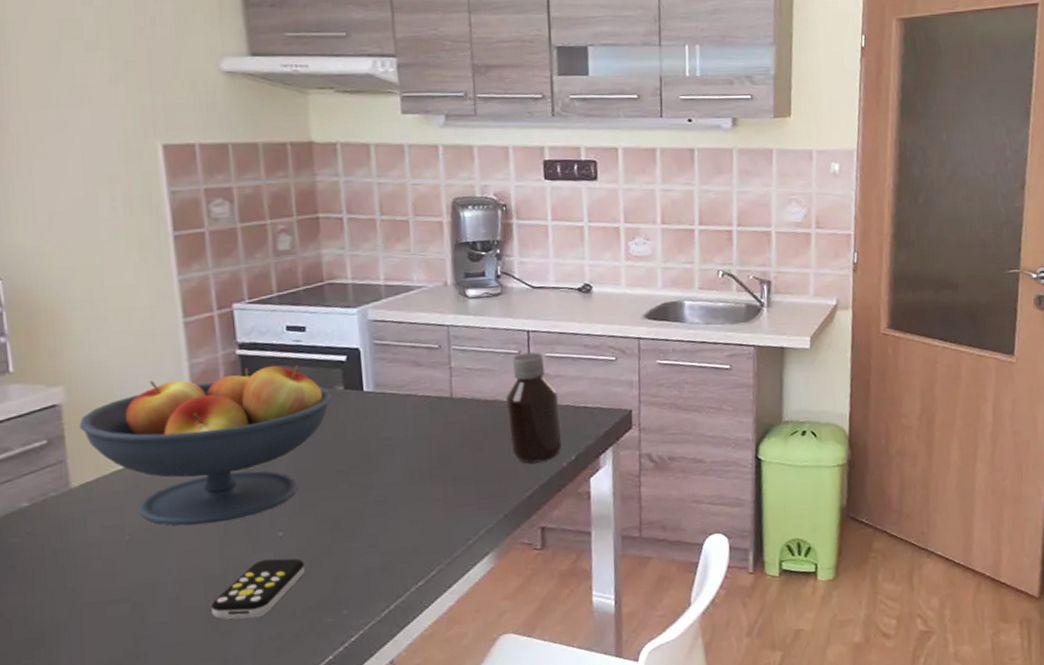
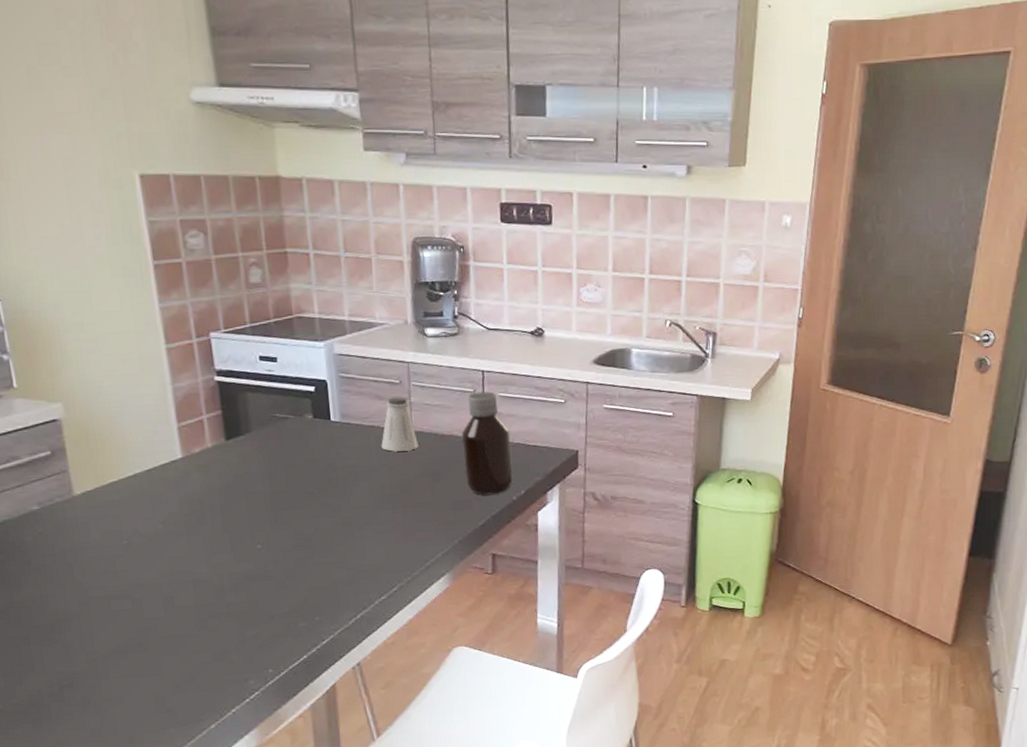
fruit bowl: present [79,365,332,526] -> none [77,393,303,535]
remote control: present [211,558,305,620] -> none [200,568,281,619]
saltshaker: none [418,362,459,421] -> present [381,397,419,452]

